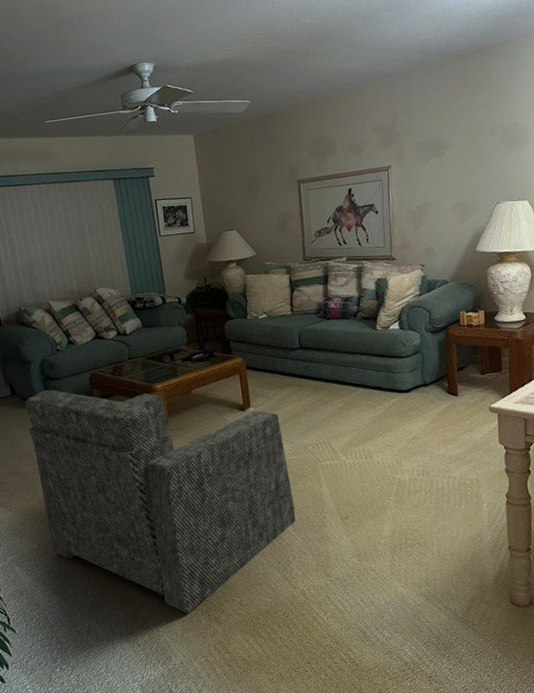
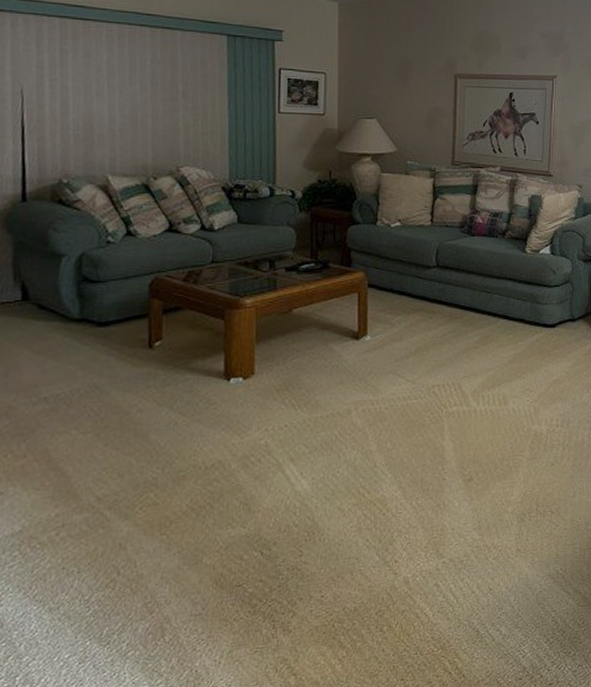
armchair: present [24,389,296,614] -> none [40,295,409,621]

